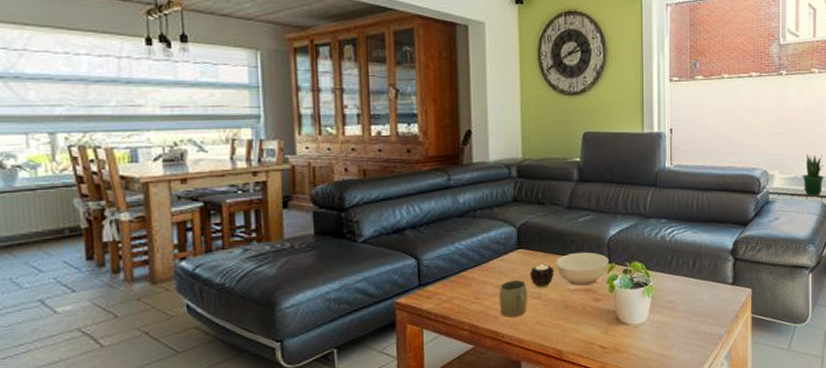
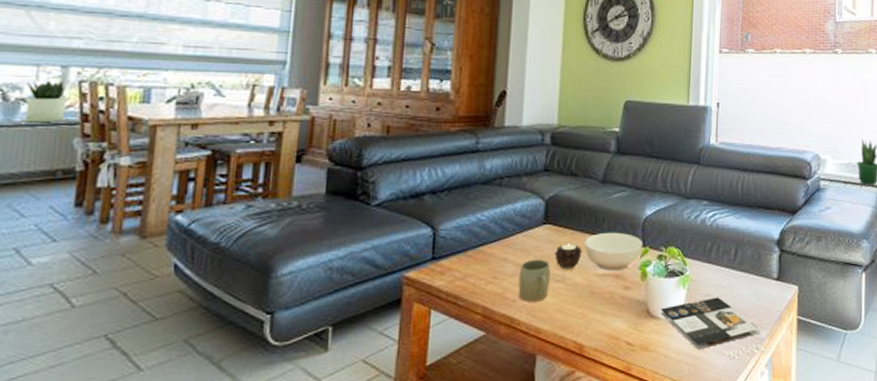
planter: none [19,146,65,189] -> present [21,80,68,124]
magazine: none [628,302,725,355] -> present [660,297,766,360]

